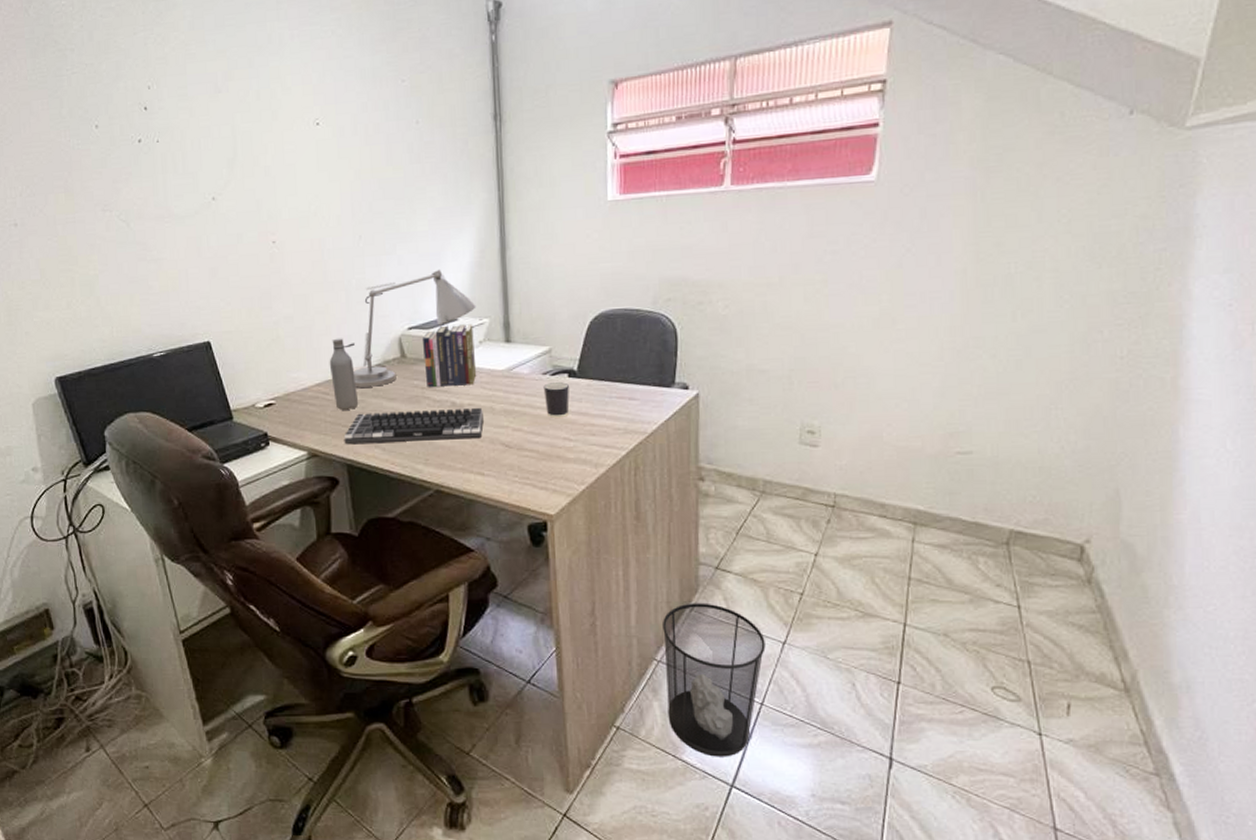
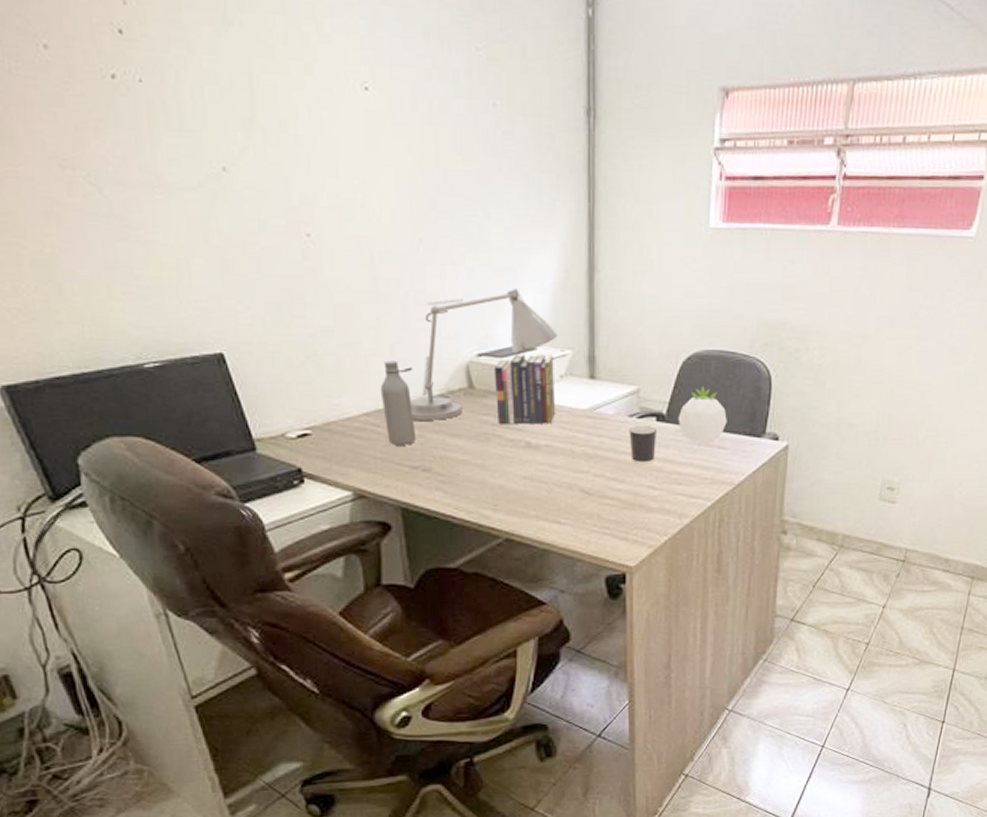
computer keyboard: present [344,408,484,444] -> none [397,450,562,484]
succulent plant: none [588,343,636,397] -> present [678,387,727,445]
waste bin: present [663,603,766,757] -> none [735,653,831,797]

